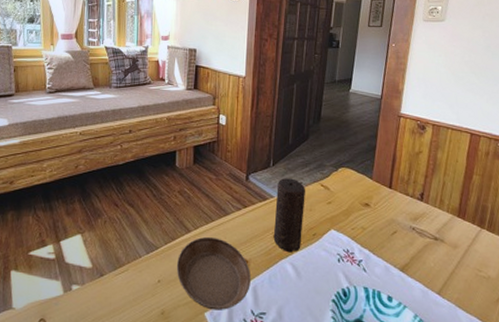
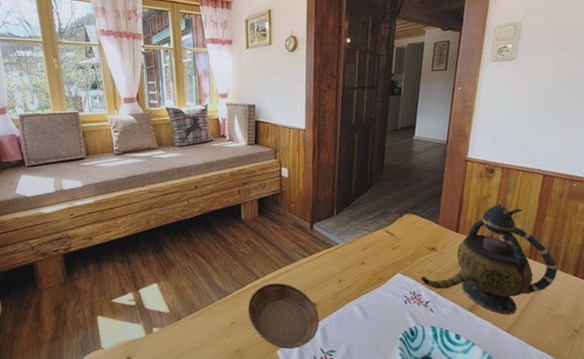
candle: present [273,178,306,253] -> none [339,226,371,296]
teapot: none [354,161,485,276] -> present [420,204,558,315]

